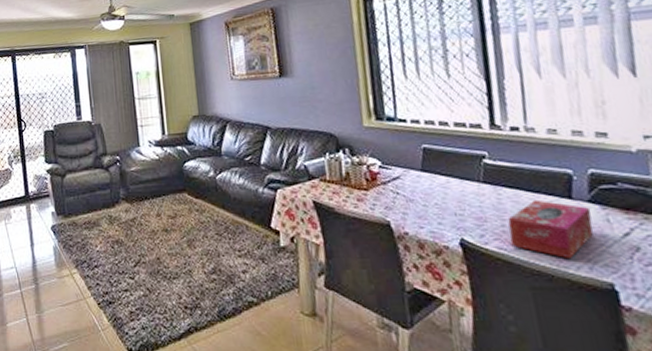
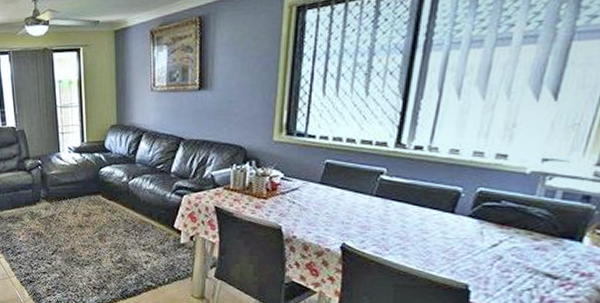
tissue box: present [508,199,593,258] -> none [386,213,469,263]

